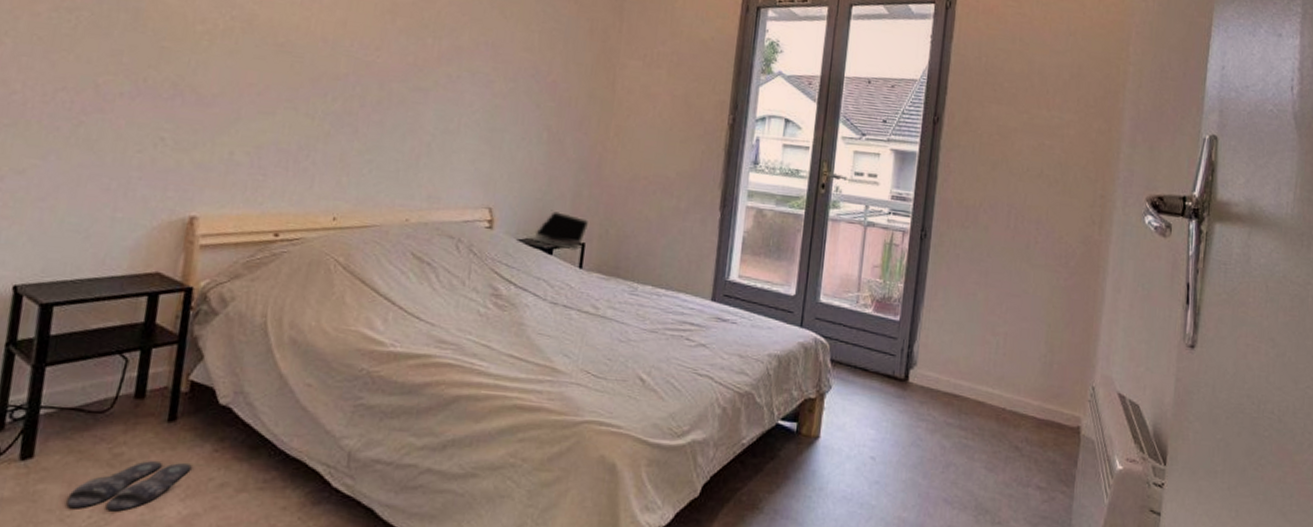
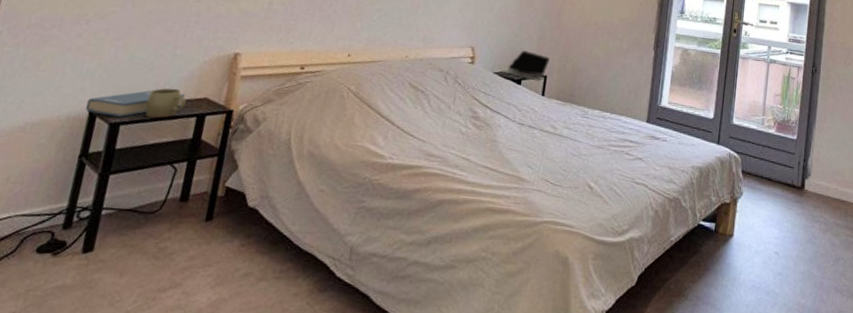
hardback book: none [8,262,131,297] -> present [86,90,185,117]
slippers: present [66,461,192,512] -> none [117,254,222,297]
mug: none [83,260,134,298] -> present [145,88,186,118]

